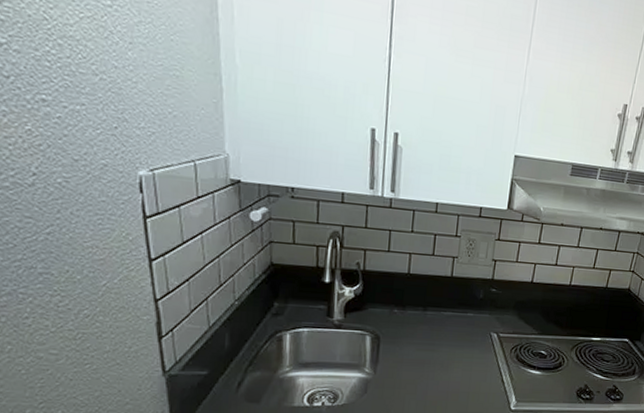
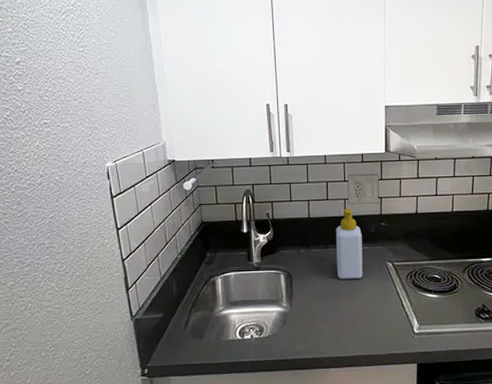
soap bottle: none [434,267,468,348] -> present [336,208,363,279]

